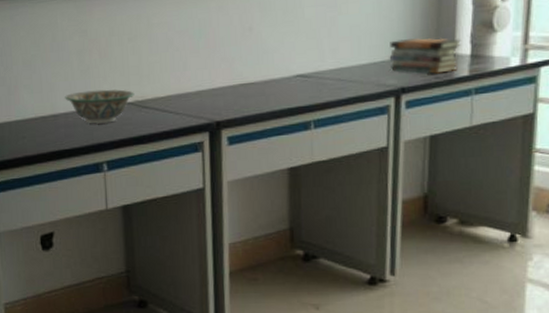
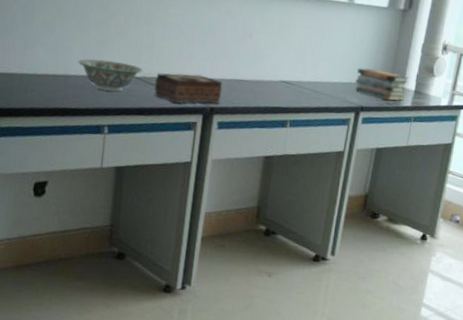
tissue box: none [150,87,227,124] -> present [154,72,223,104]

